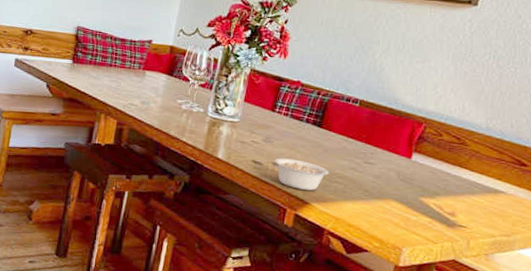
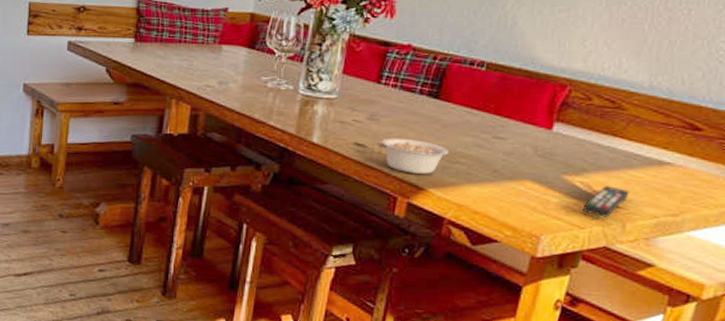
remote control: none [436,208,472,235] -> present [583,186,630,217]

